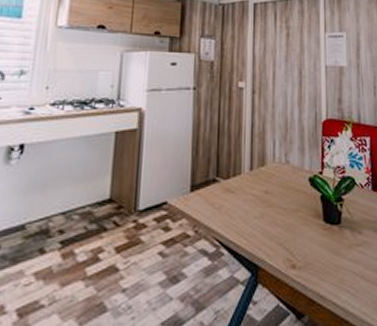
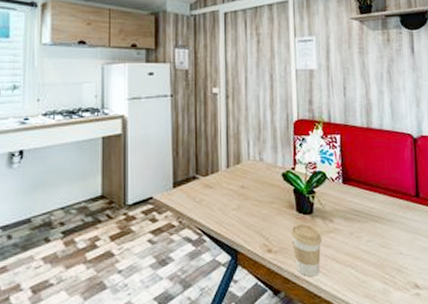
coffee cup: none [317,235,350,298] -> present [291,223,322,277]

